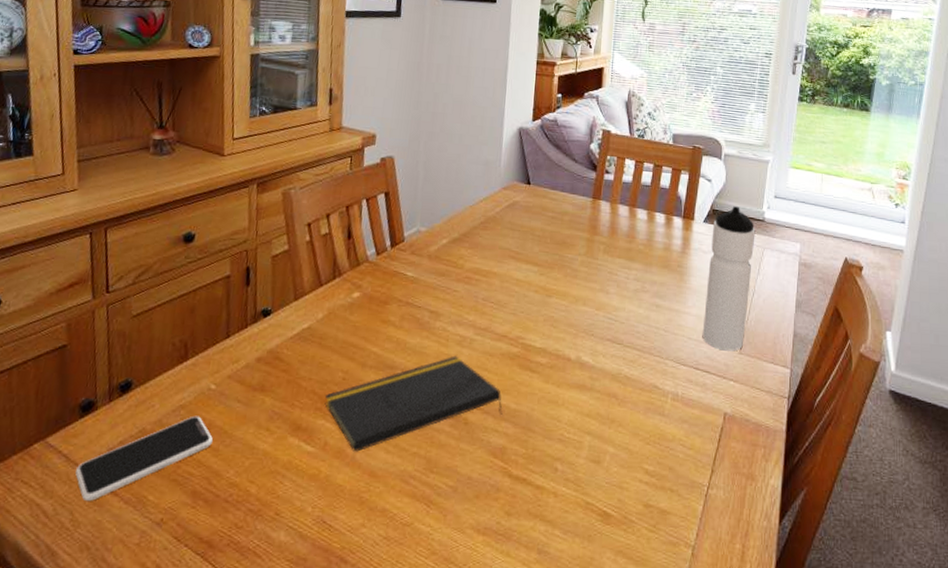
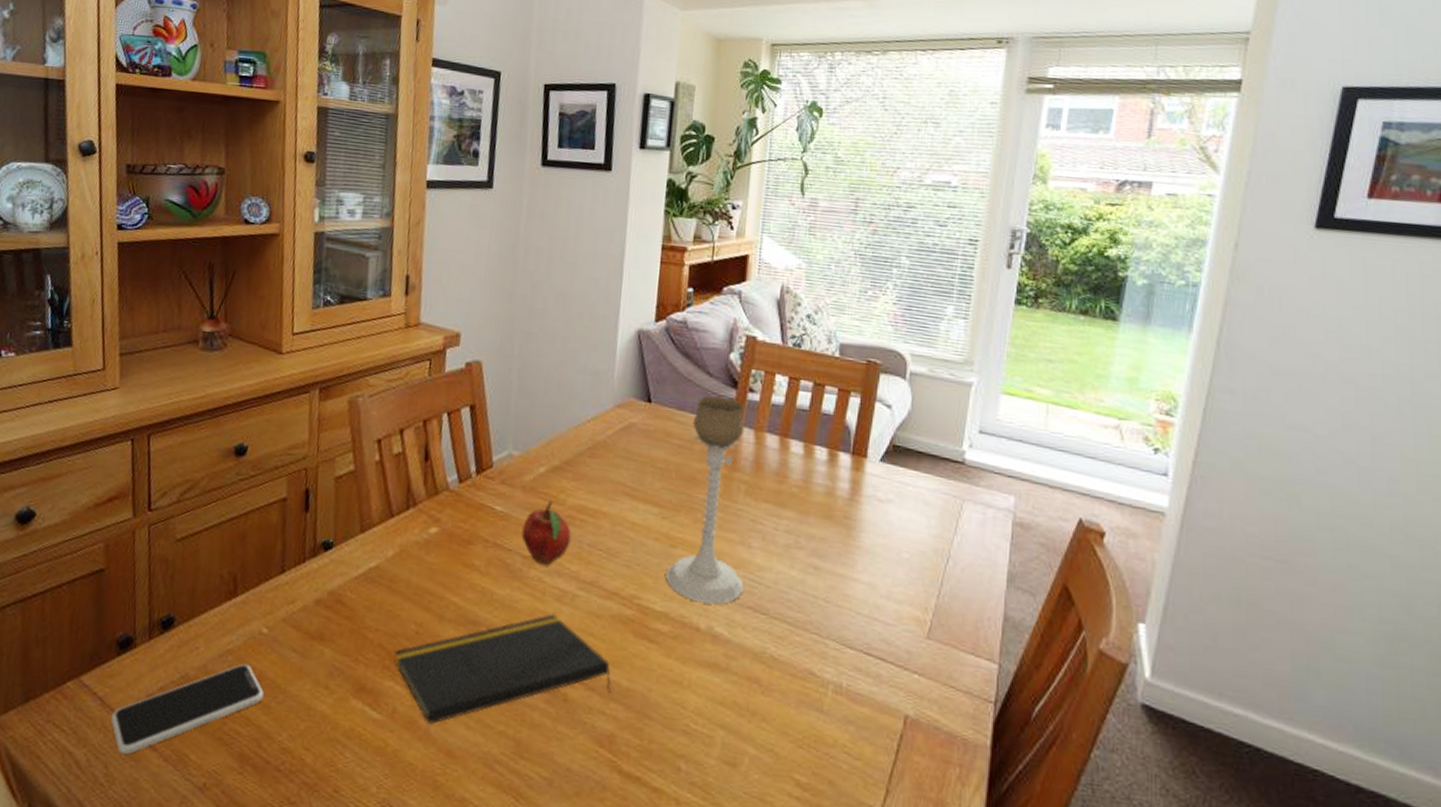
fruit: none [429,266,469,318] -> present [521,500,572,566]
candle holder: none [543,177,603,339] -> present [665,396,744,605]
water bottle: present [702,206,756,352] -> none [876,442,952,635]

